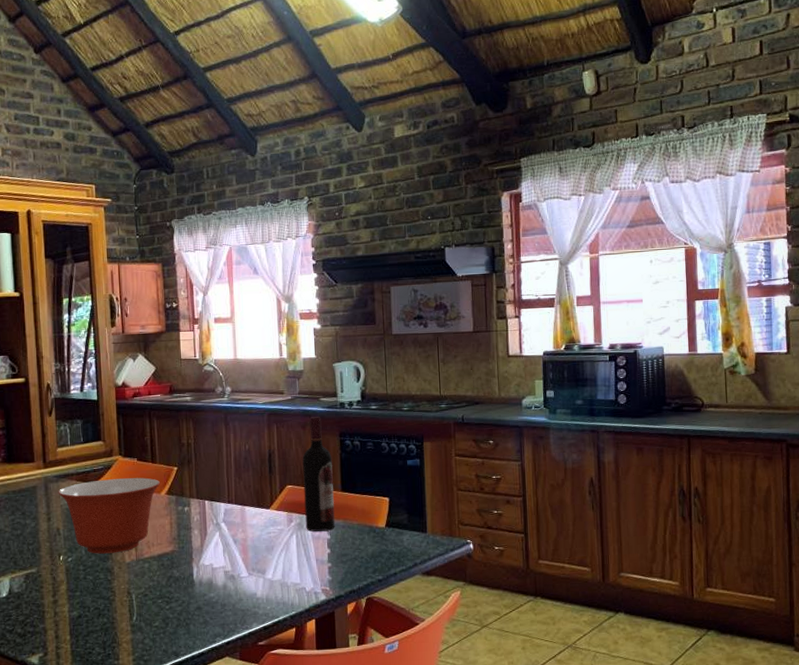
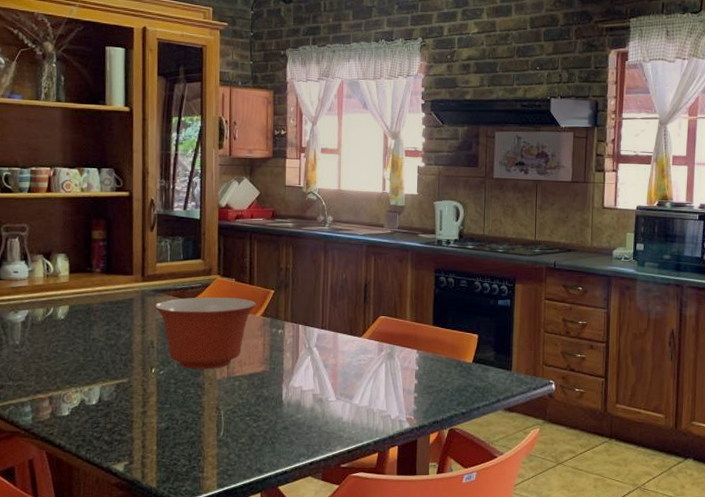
wine bottle: present [302,417,335,532] -> none [395,252,426,362]

